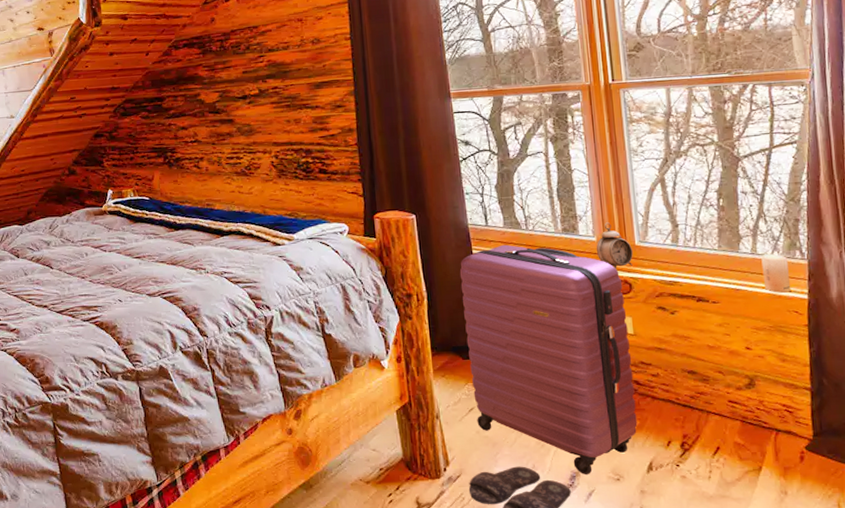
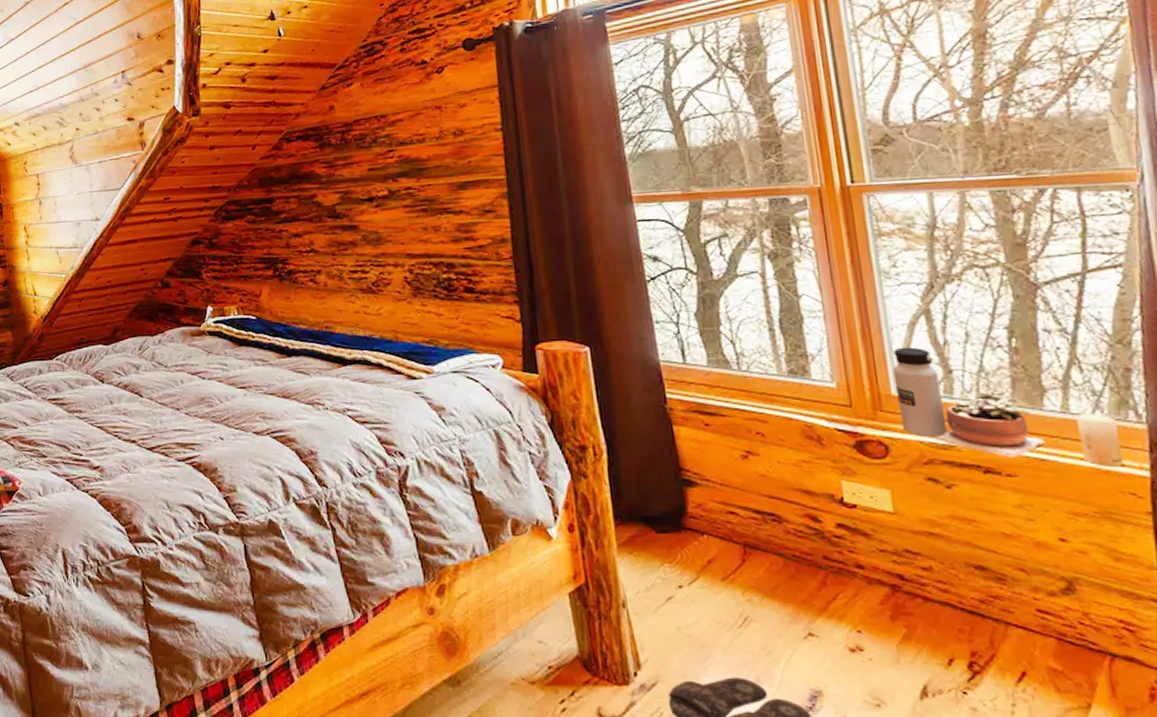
suitcase: present [459,244,638,474] -> none [649,388,904,695]
alarm clock: present [596,222,633,269] -> none [835,364,889,425]
water bottle: none [636,207,674,277] -> present [892,347,948,438]
succulent plant: none [665,238,740,289] -> present [936,390,1046,458]

